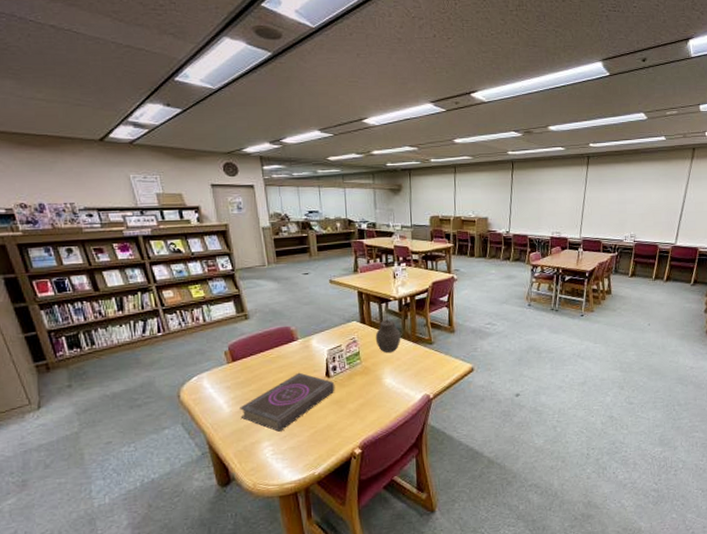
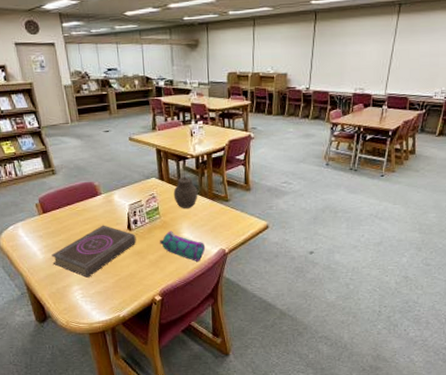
pencil case: none [360,377,409,409] -> present [160,231,206,261]

